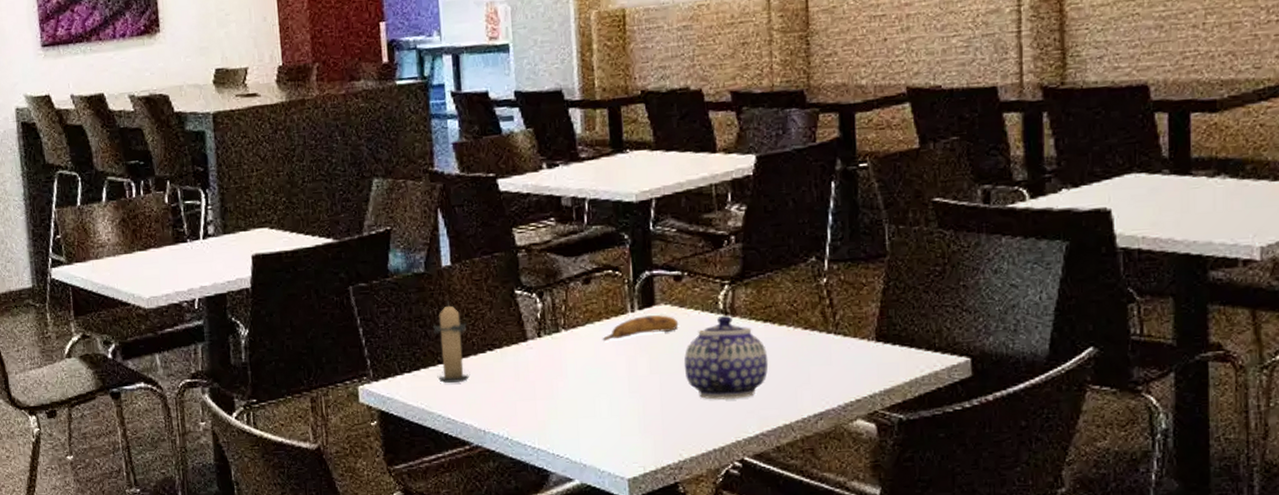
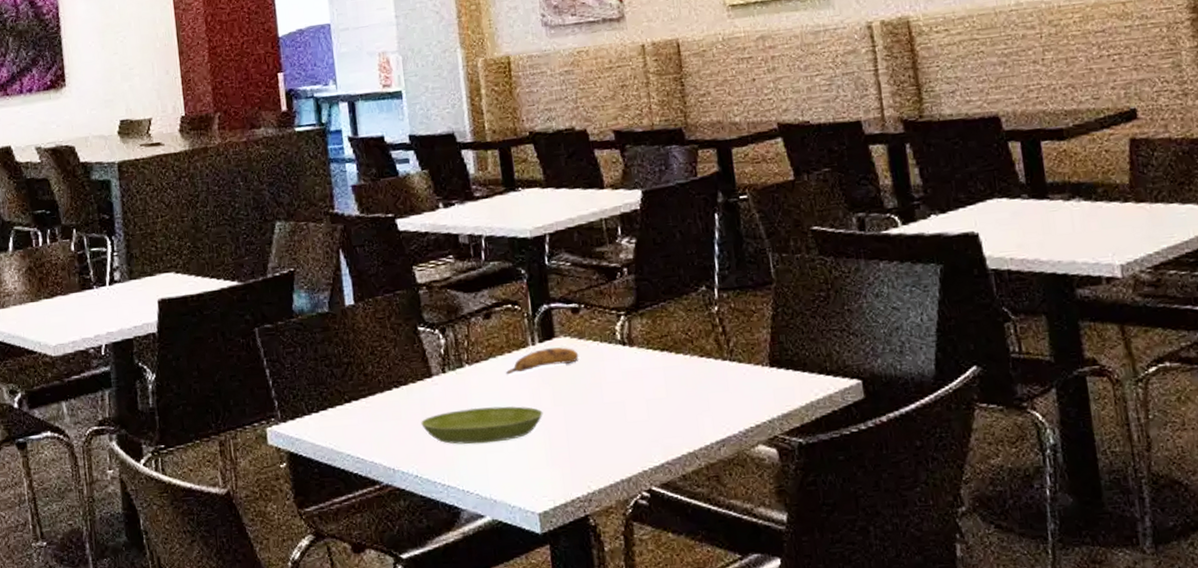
candle: present [433,300,470,383] -> none [339,339,378,422]
saucer: none [514,372,638,409] -> present [421,405,543,445]
teapot: present [684,315,769,400] -> none [586,345,669,430]

